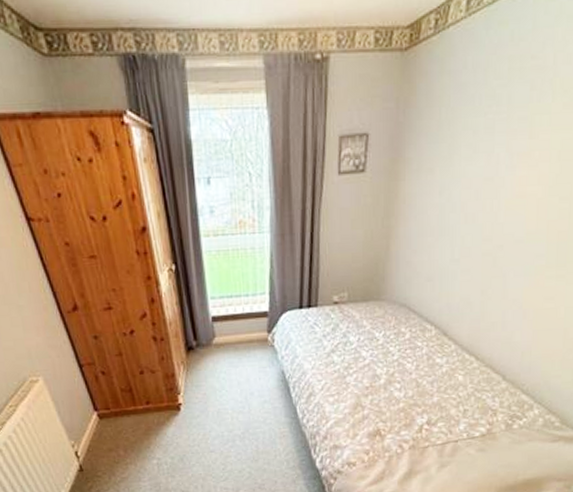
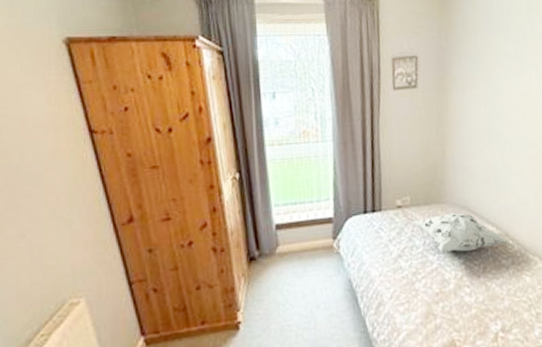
decorative pillow: none [348,311,447,350] -> present [412,213,510,253]

